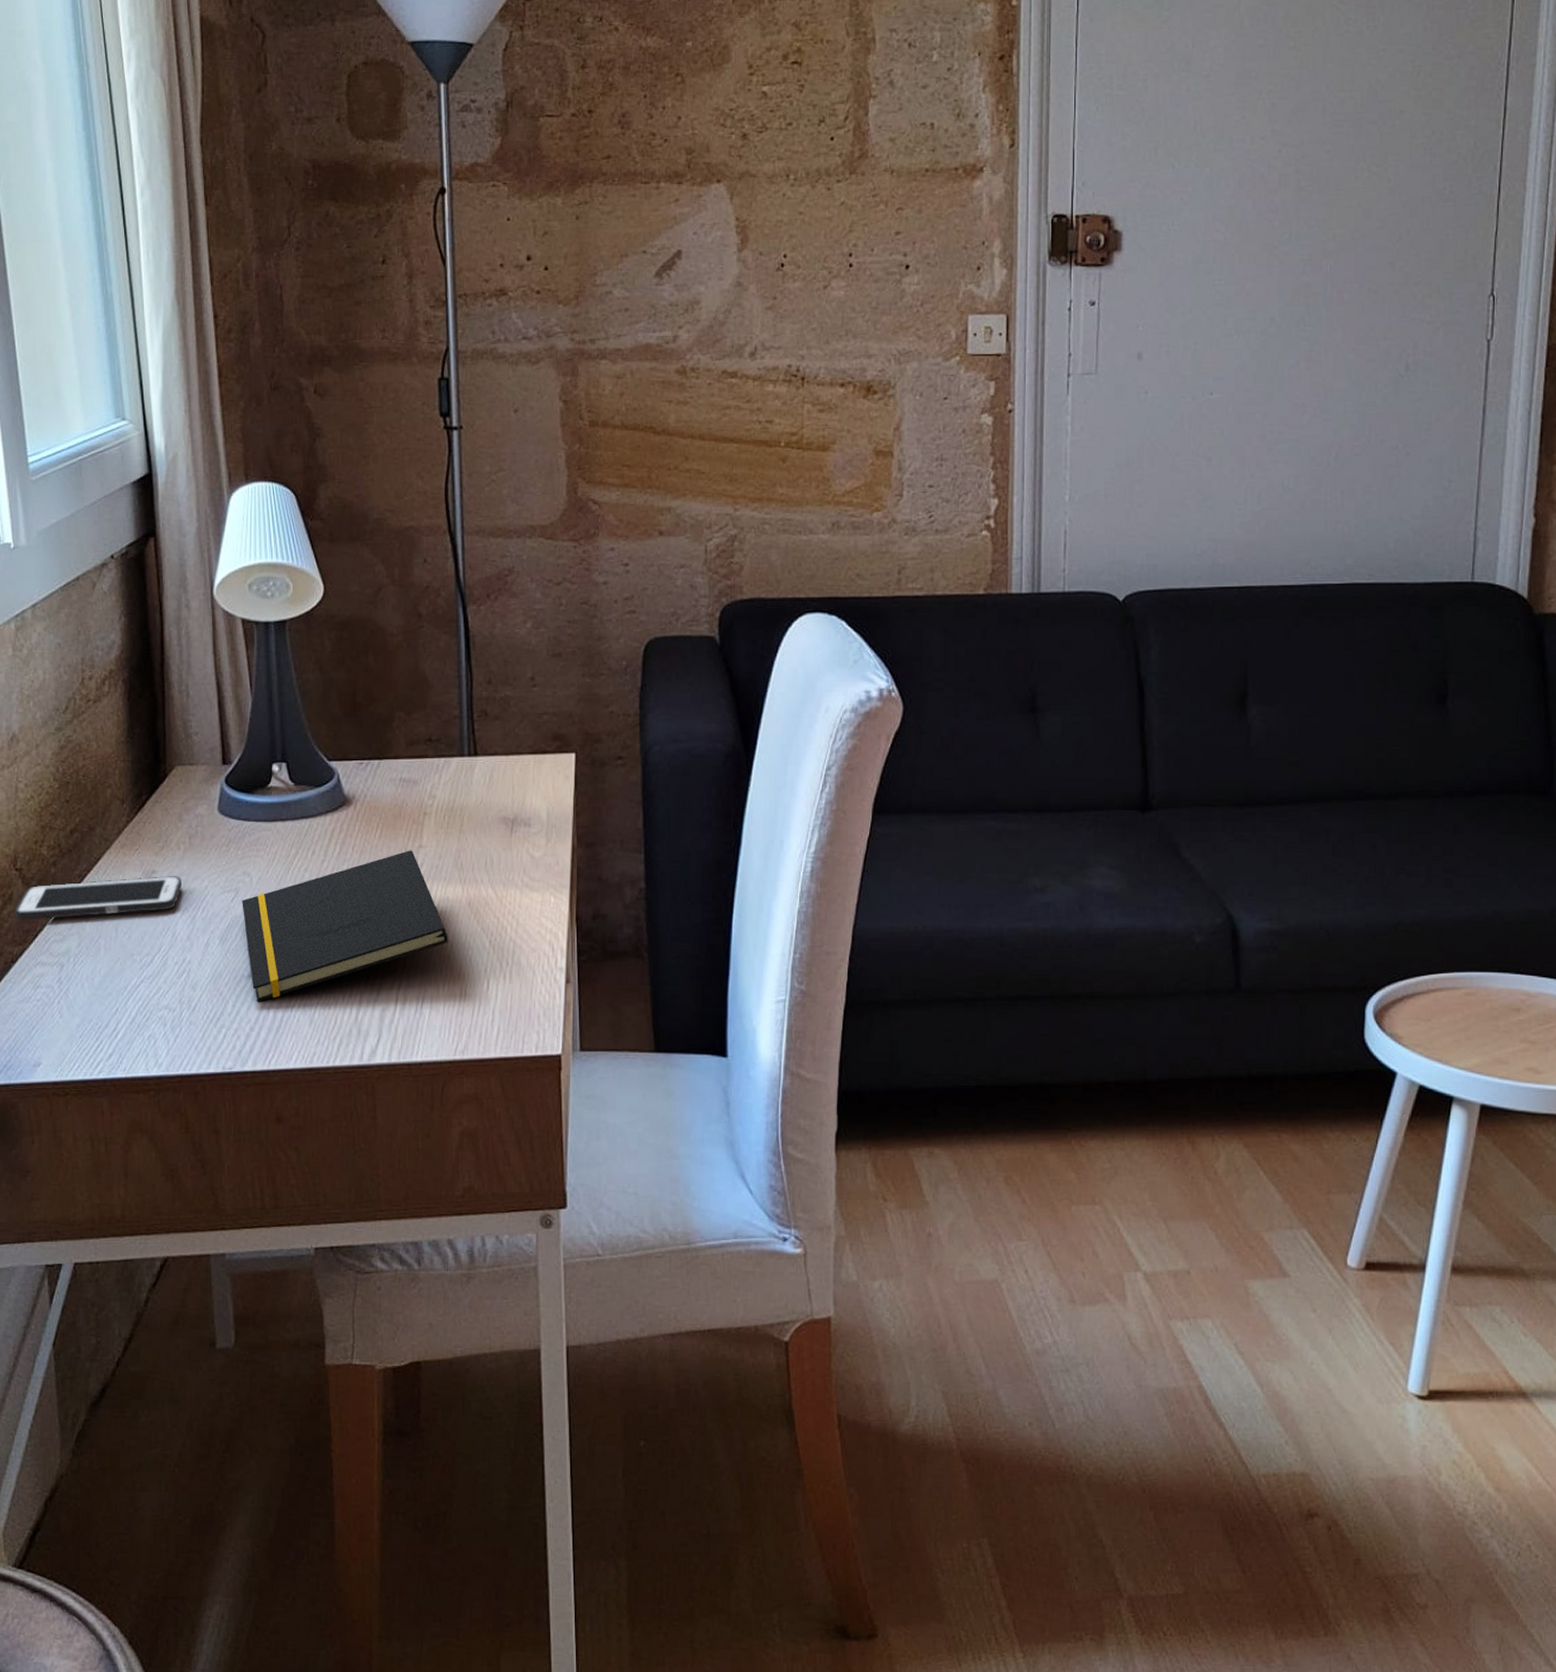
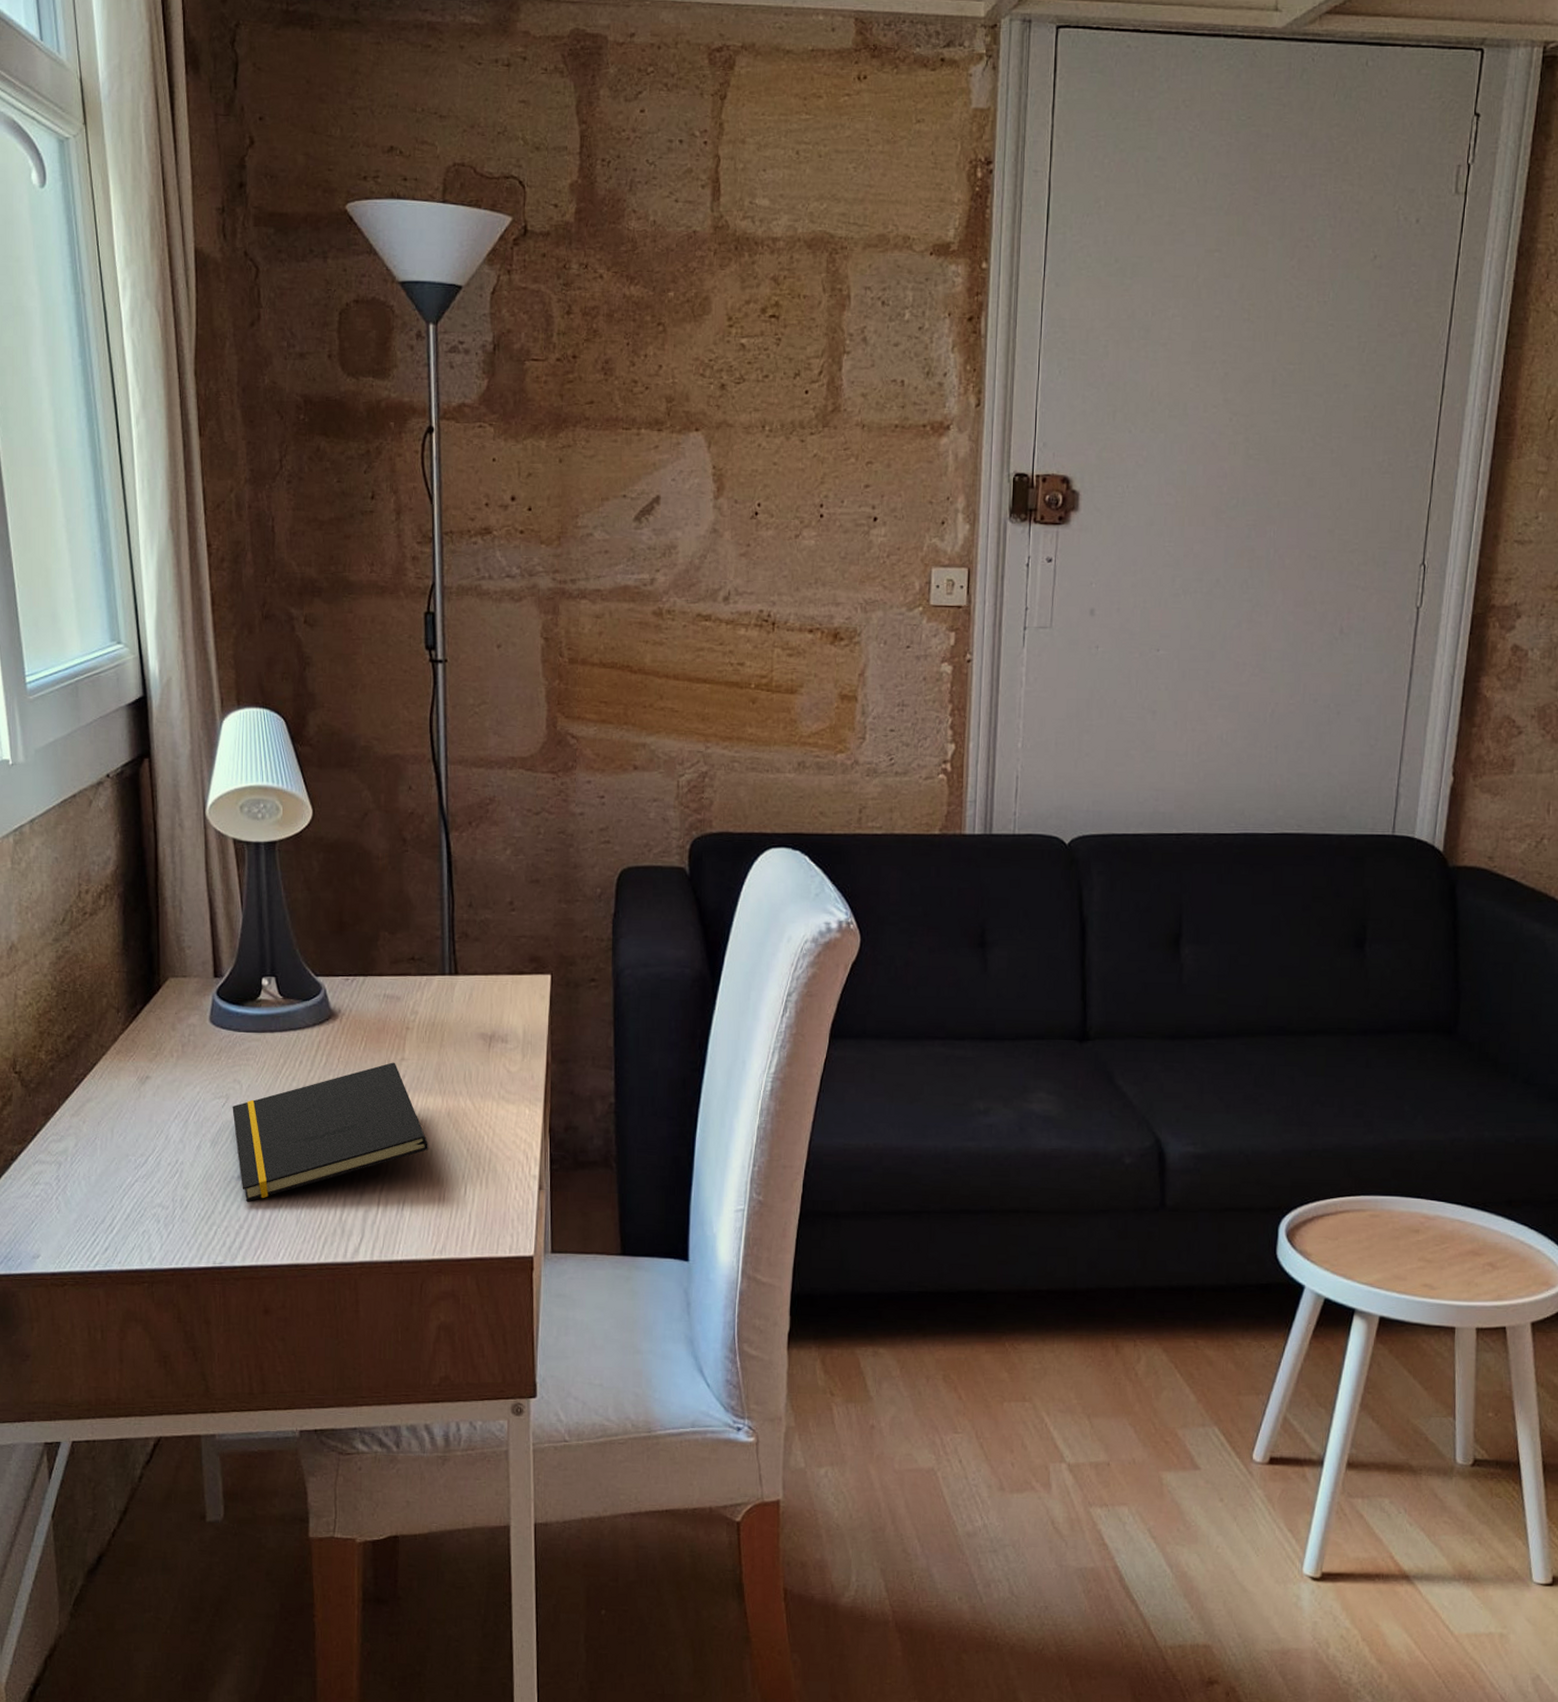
cell phone: present [14,876,182,920] -> none [14,1081,175,1121]

